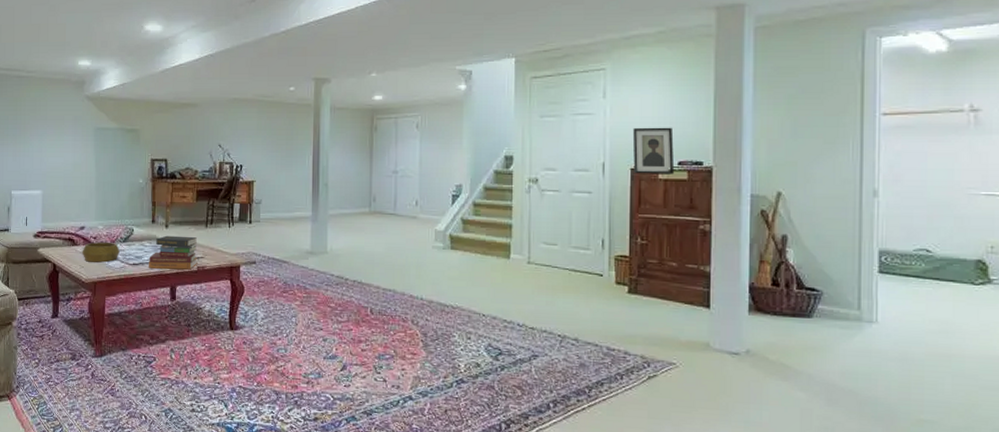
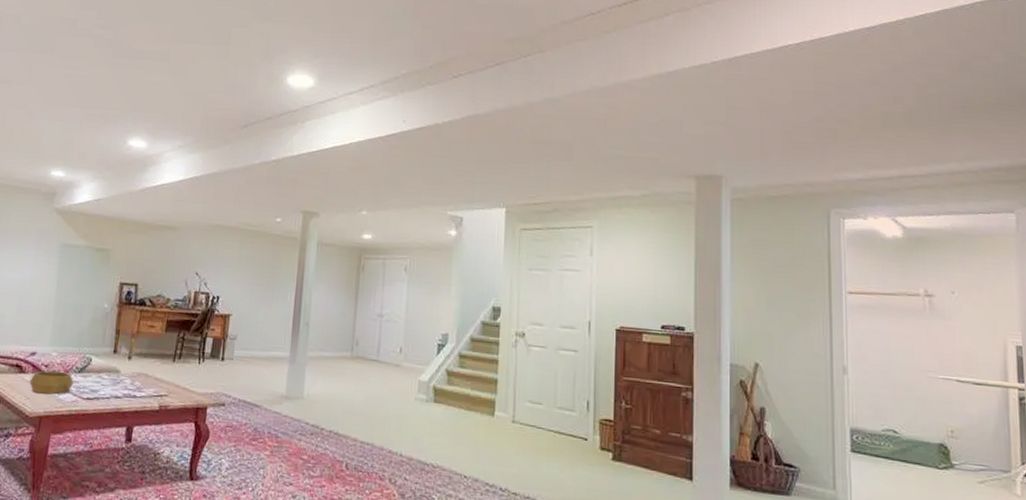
books: present [149,235,198,270] -> none [104,368,162,409]
picture frame: present [632,127,675,175] -> none [618,288,658,338]

